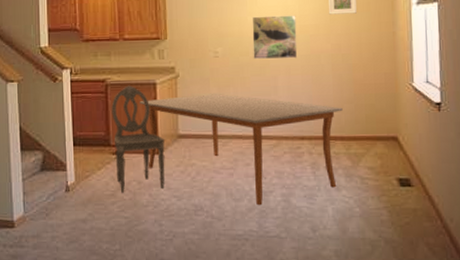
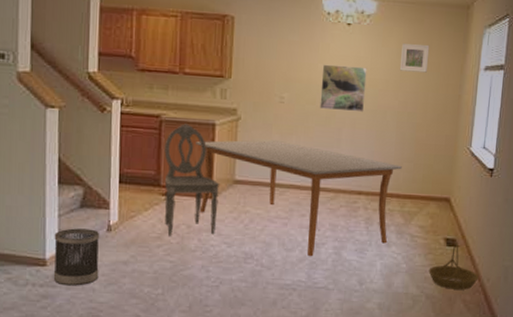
wastebasket: none [20,190,61,245] -> present [53,228,100,286]
basket: none [384,181,440,232] -> present [428,242,479,290]

